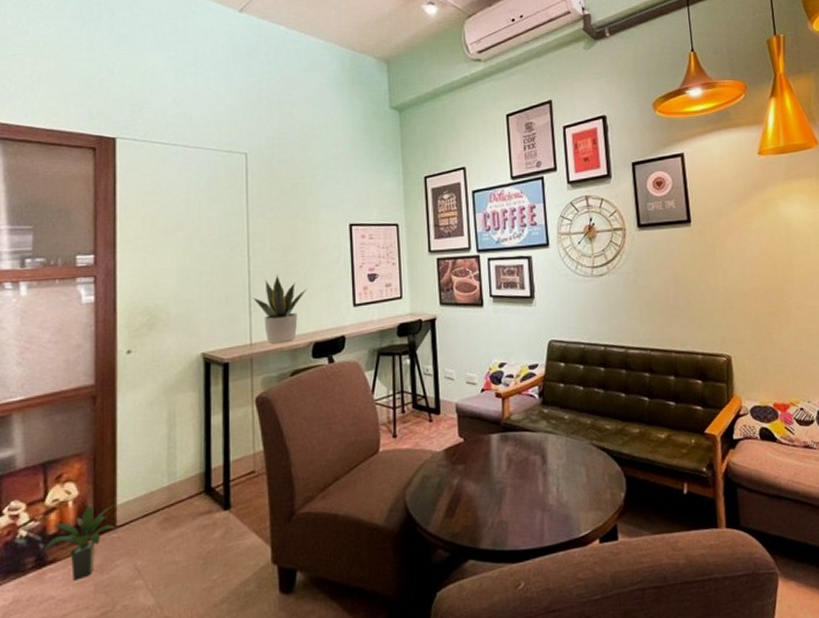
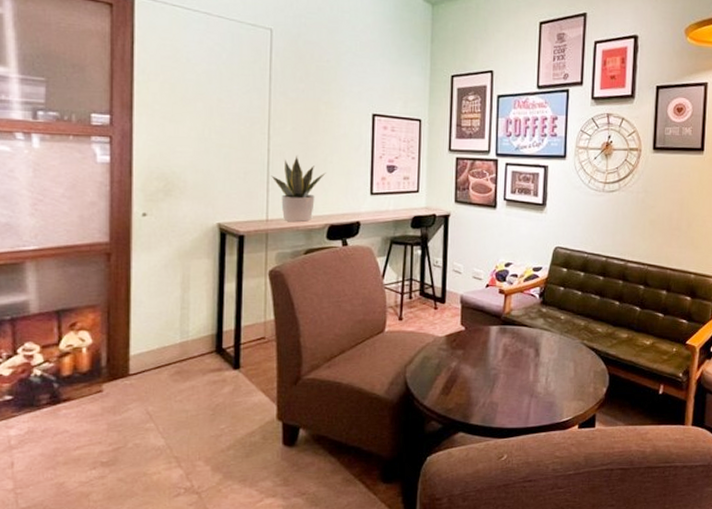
potted plant: present [42,504,116,581] -> none [56,354,129,418]

